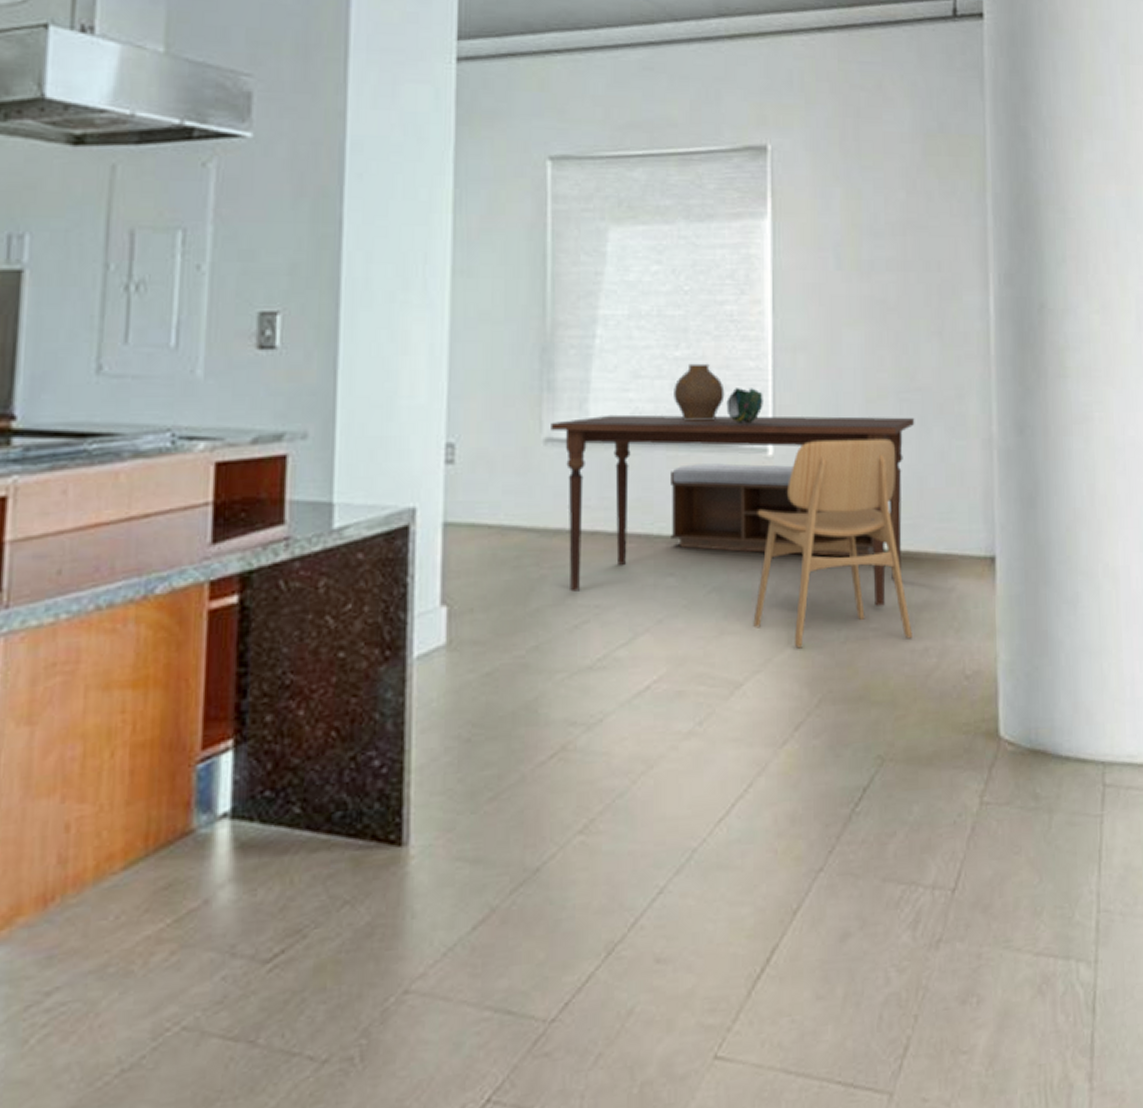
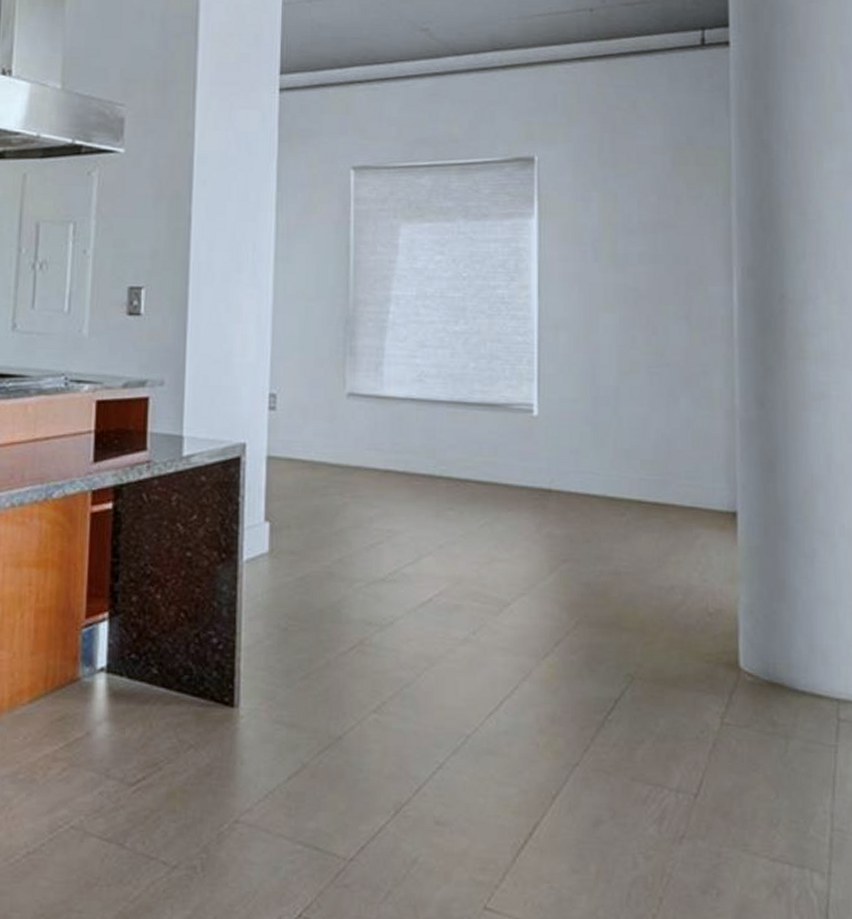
dining table: present [551,414,915,606] -> none [352,376,664,548]
bench: present [671,463,874,557] -> none [450,419,626,505]
vase: present [674,363,725,421] -> none [453,337,497,385]
decorative bowl: present [726,388,763,424] -> none [498,358,530,388]
dining chair: present [753,438,913,649] -> none [520,405,660,578]

